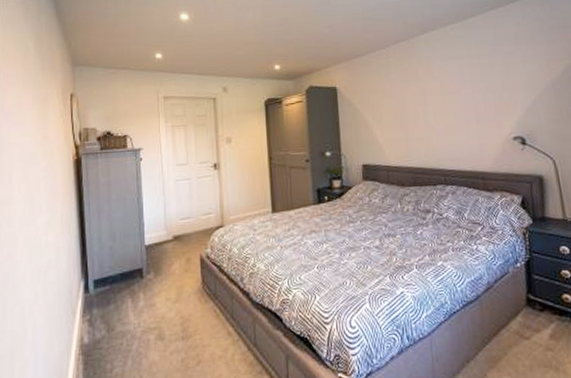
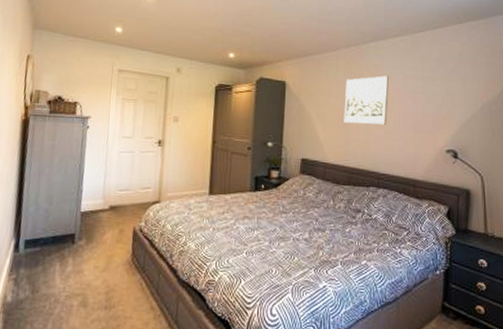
wall art: none [399,68,447,123] -> present [344,76,389,125]

